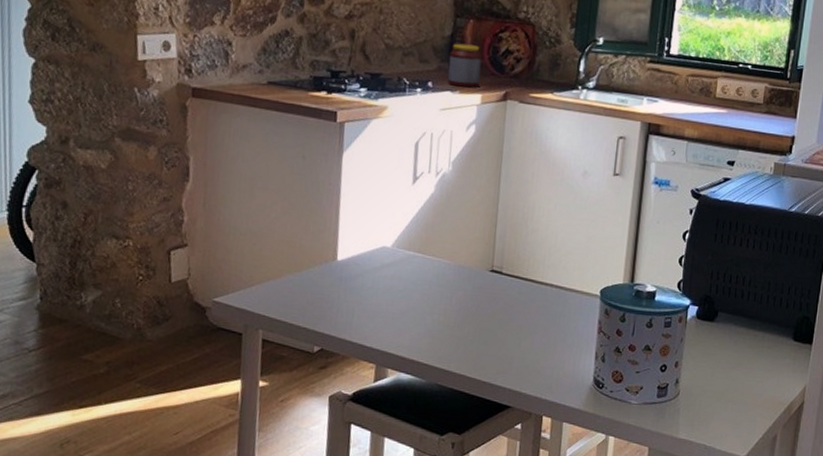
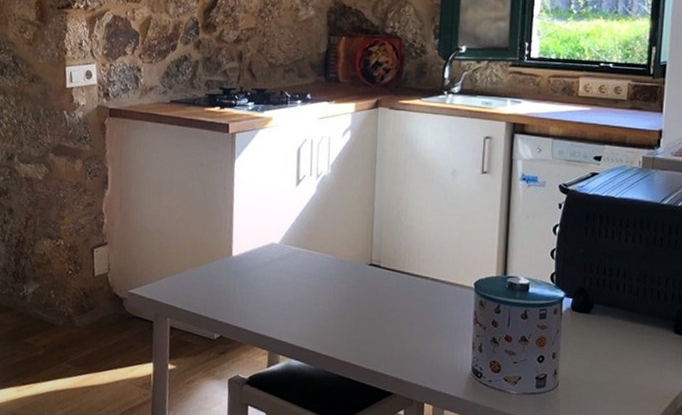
jar: present [448,43,482,88] -> none [324,58,354,98]

